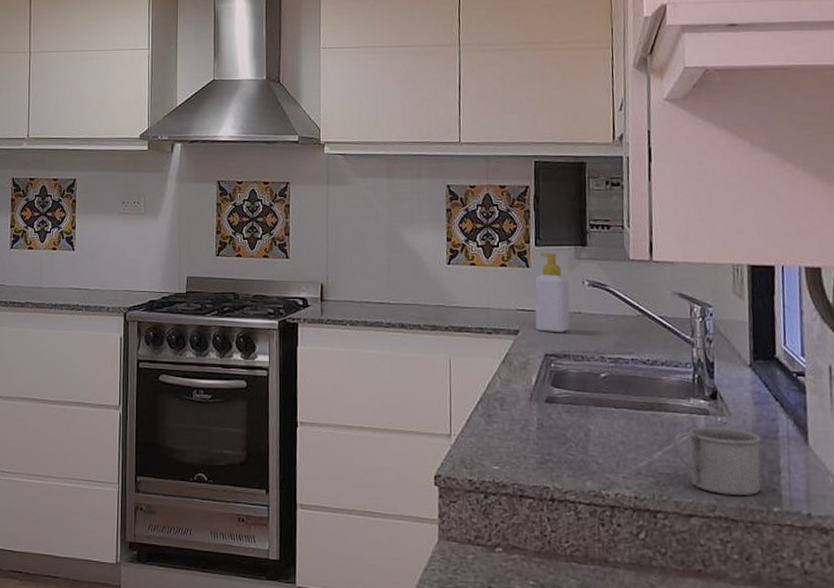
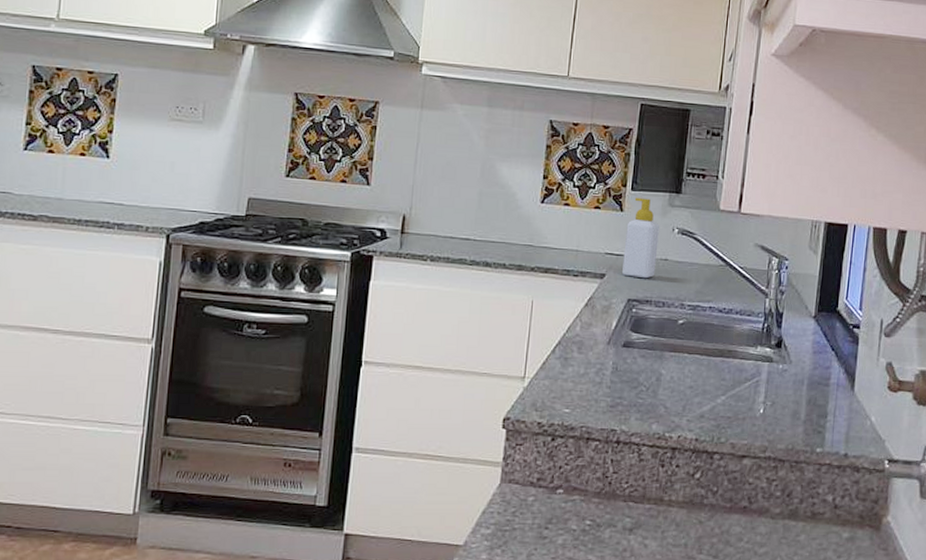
mug: present [672,426,762,495] -> none [736,373,815,437]

